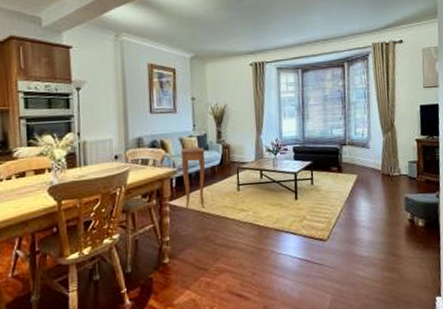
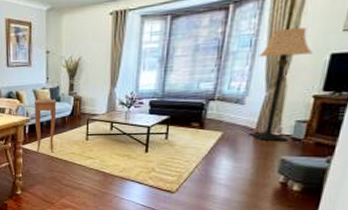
lamp: none [372,84,408,181] -> present [249,28,313,142]

